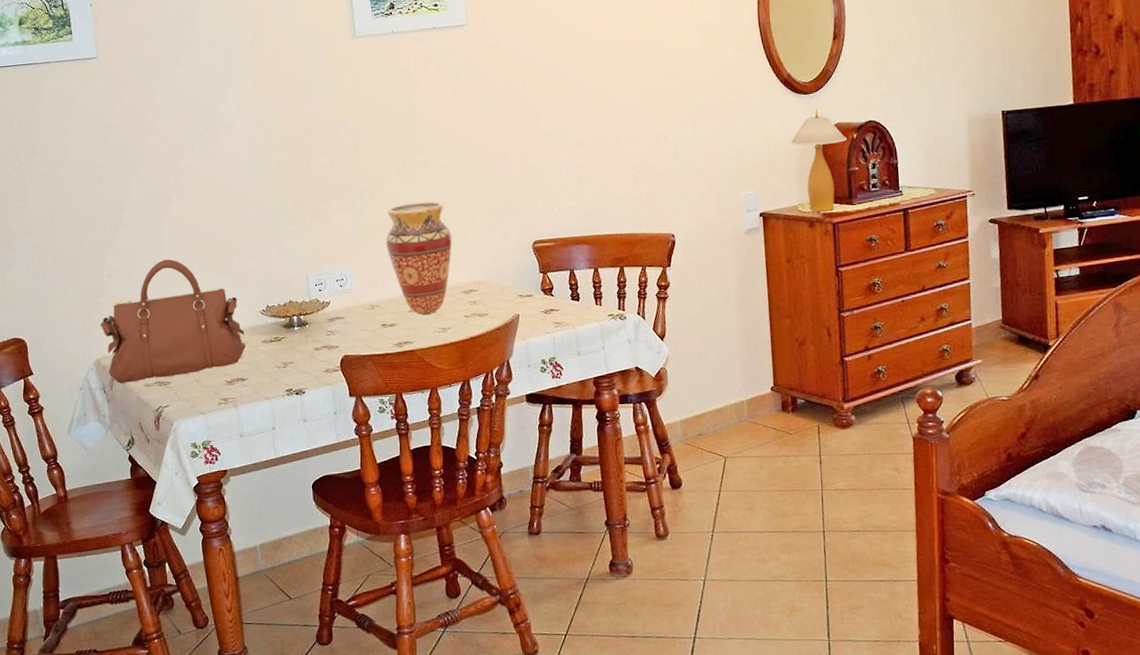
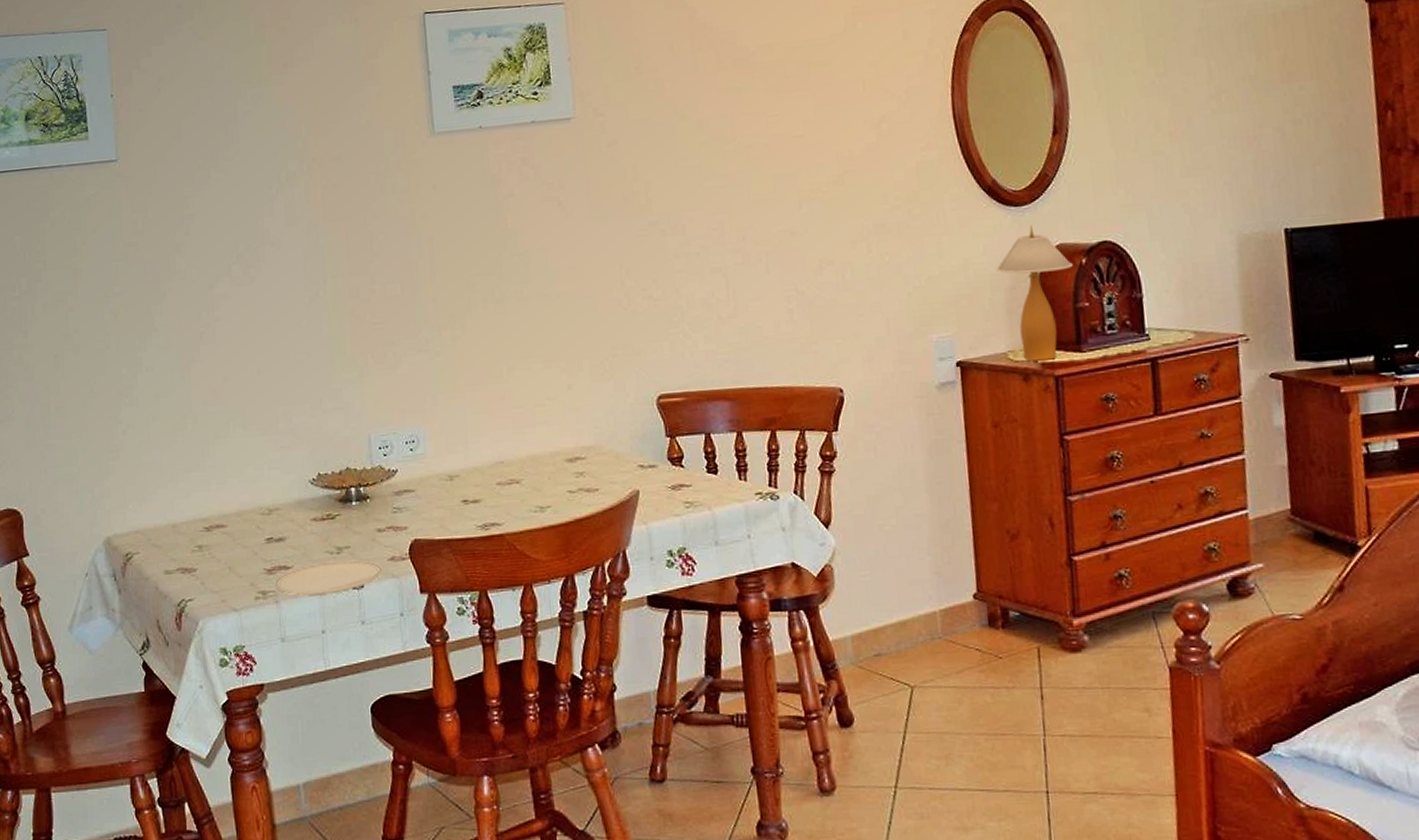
shoulder bag: present [100,259,246,384] -> none [111,412,292,569]
plate: none [233,372,320,401] -> present [274,559,383,596]
vase: present [385,201,453,315] -> none [468,343,554,488]

